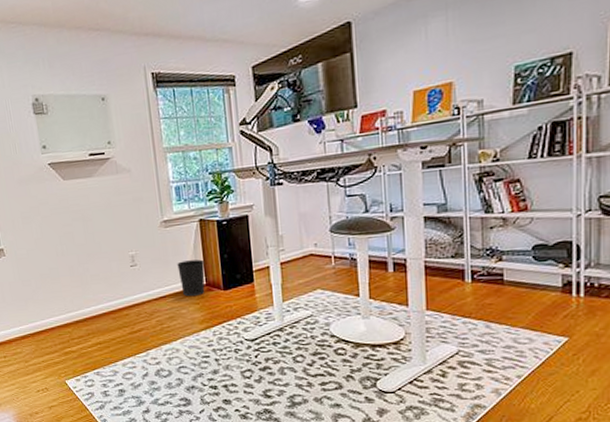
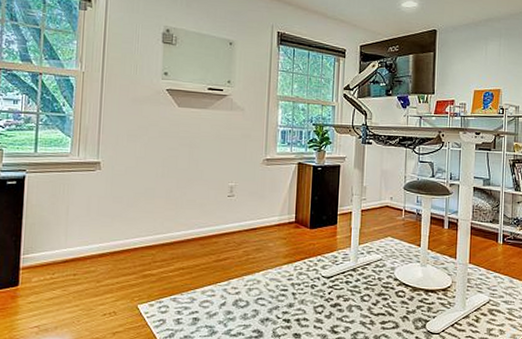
wastebasket: present [177,259,205,297] -> none [272,198,297,232]

